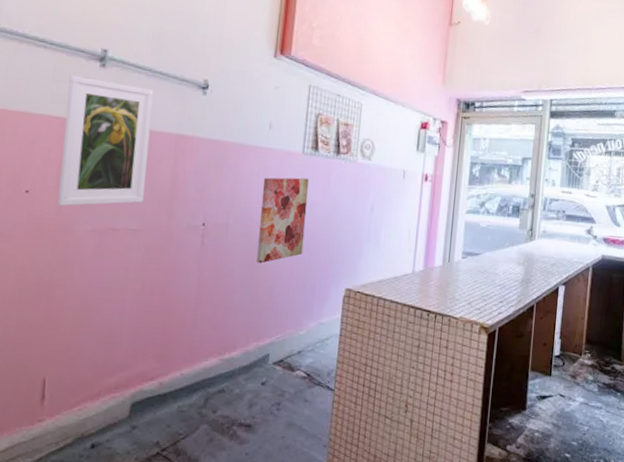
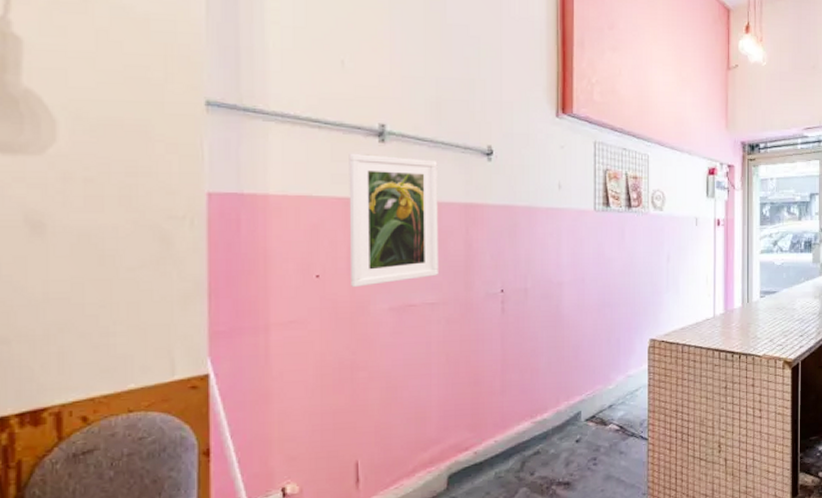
wall art: present [257,177,310,264] -> none [558,234,604,324]

